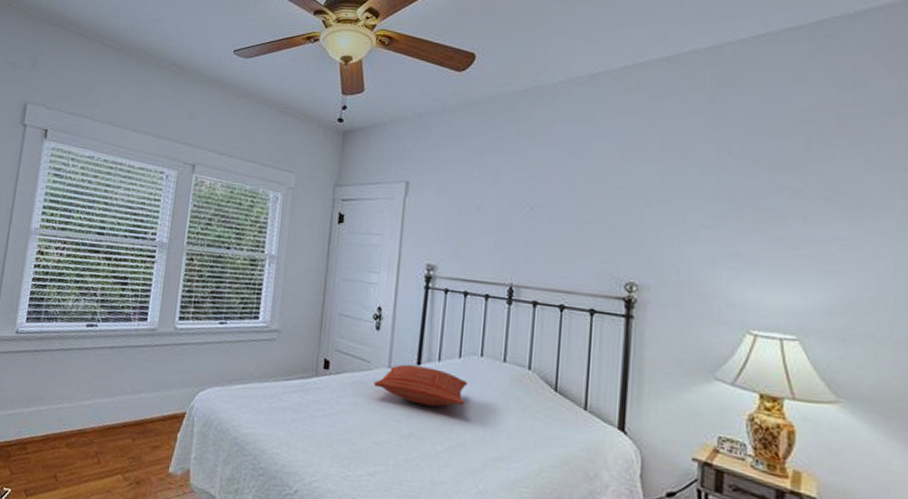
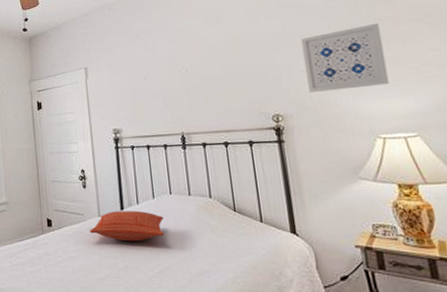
wall art: none [676,192,779,271] -> present [301,22,390,93]

